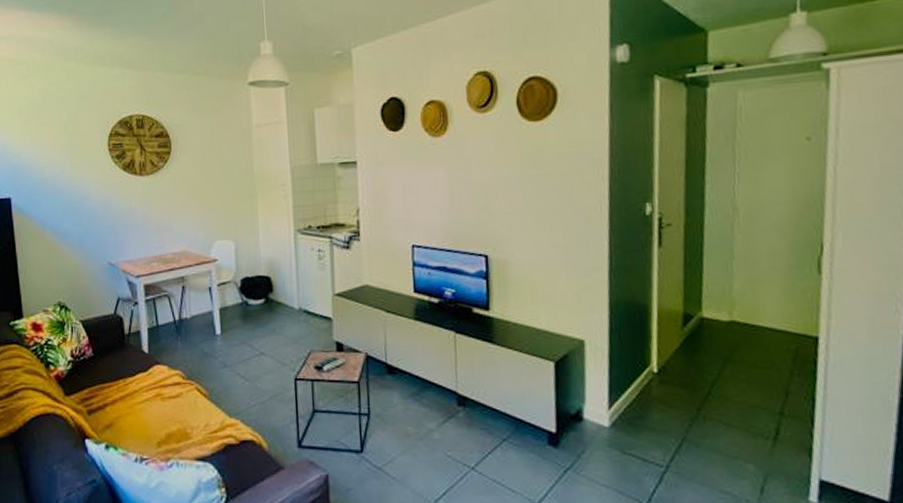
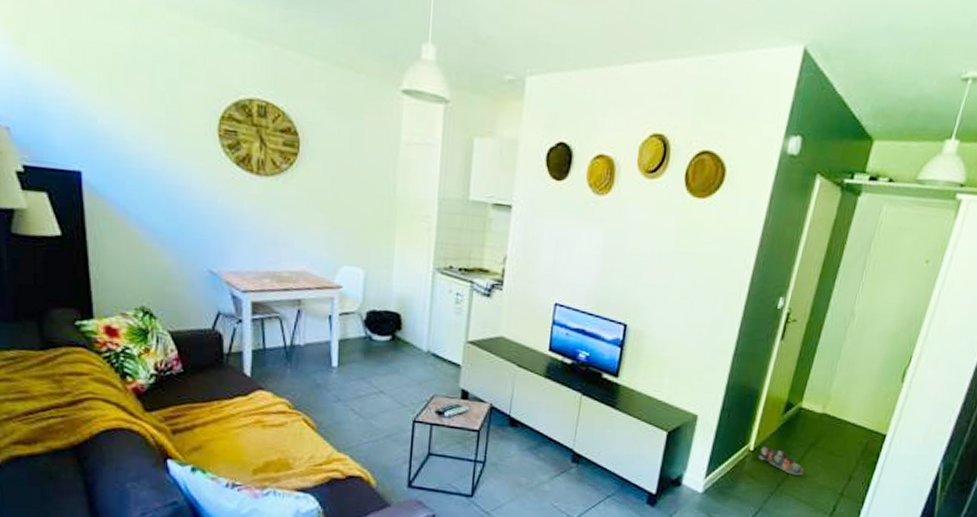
shoe: none [664,365,726,397] -> present [758,445,804,476]

